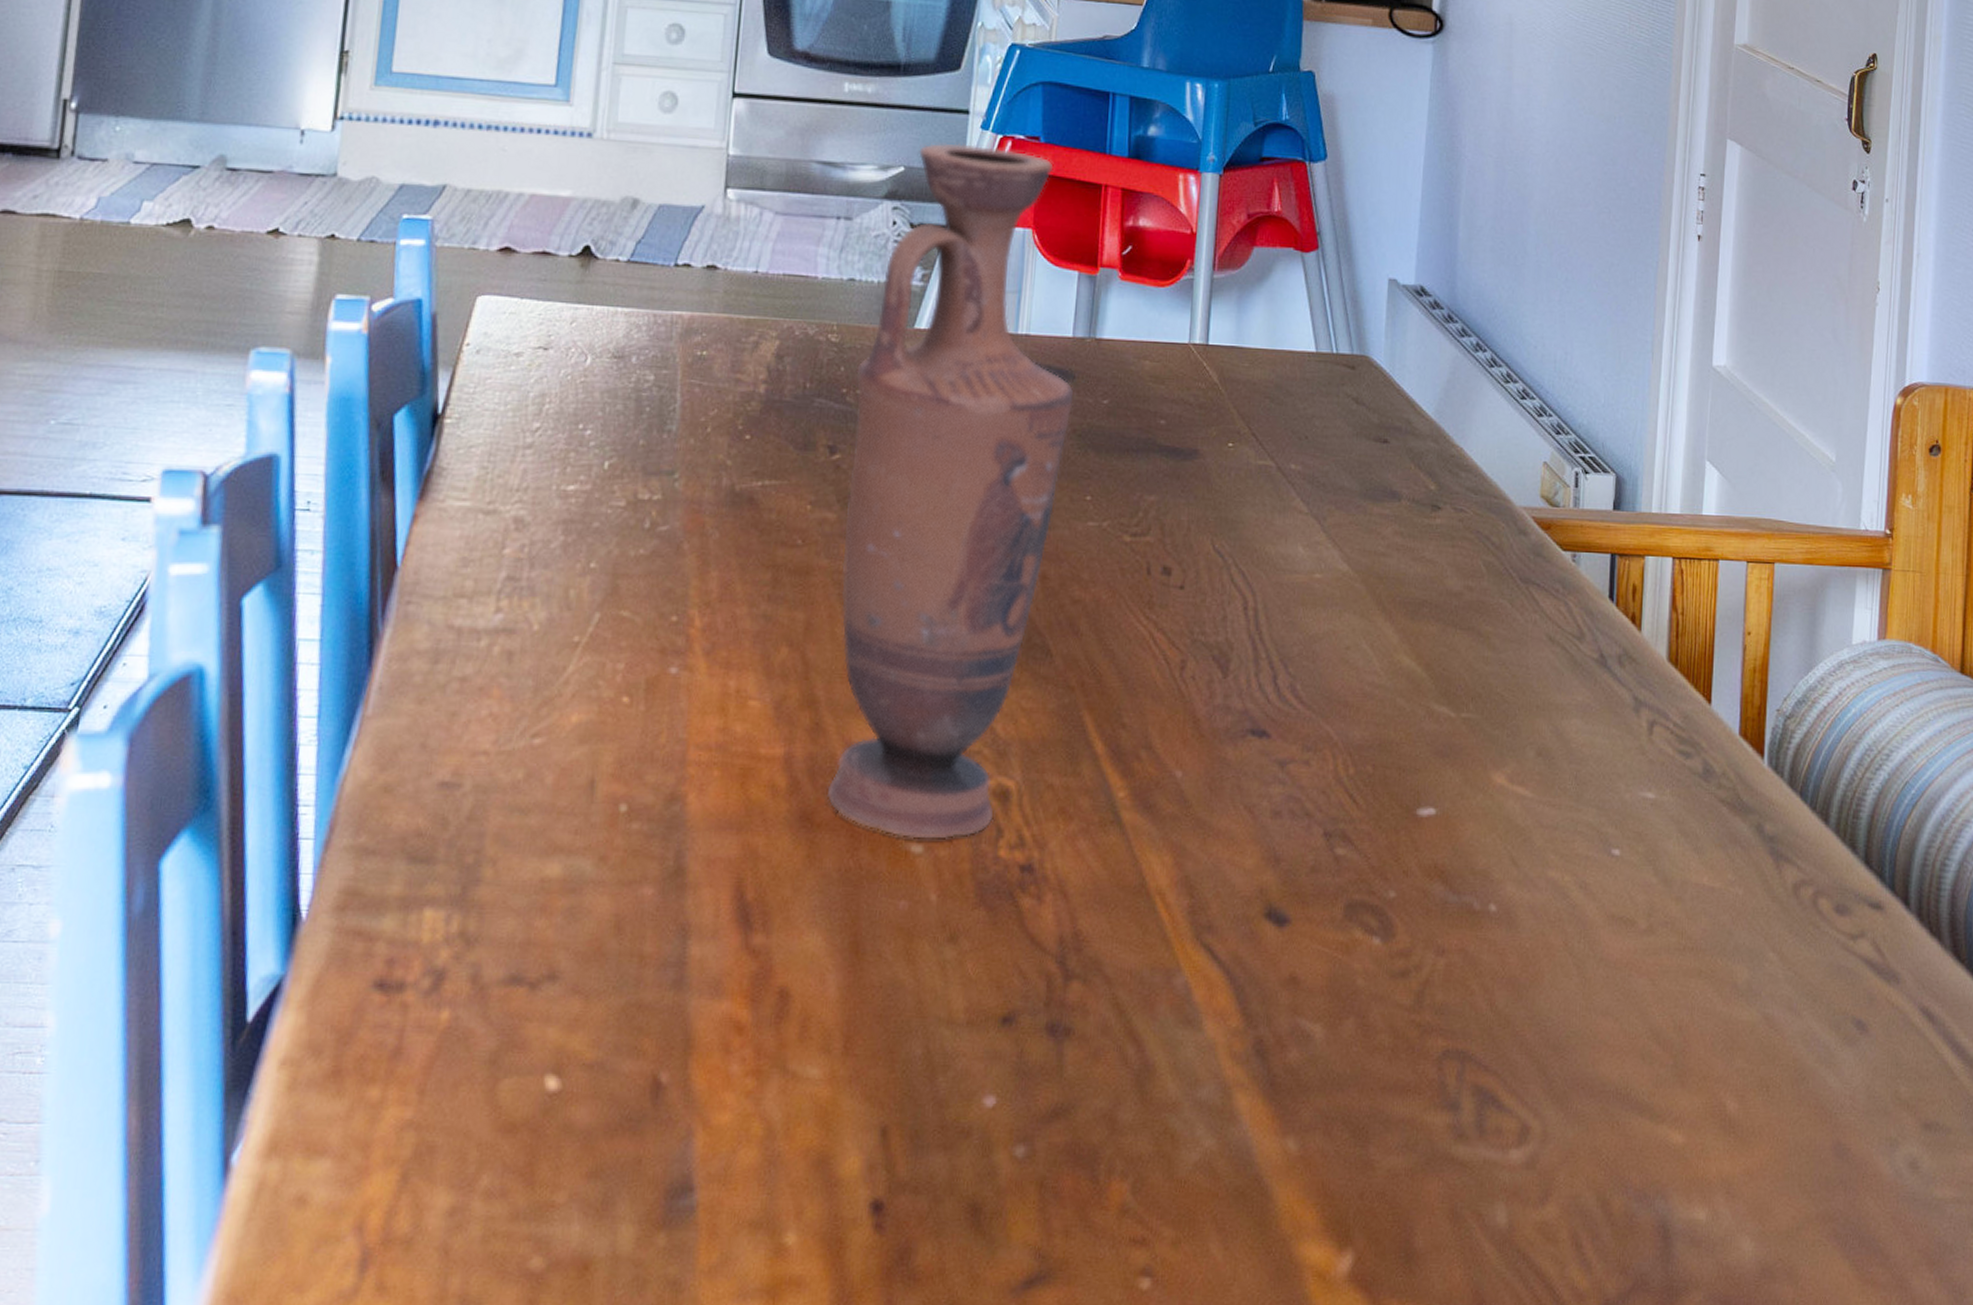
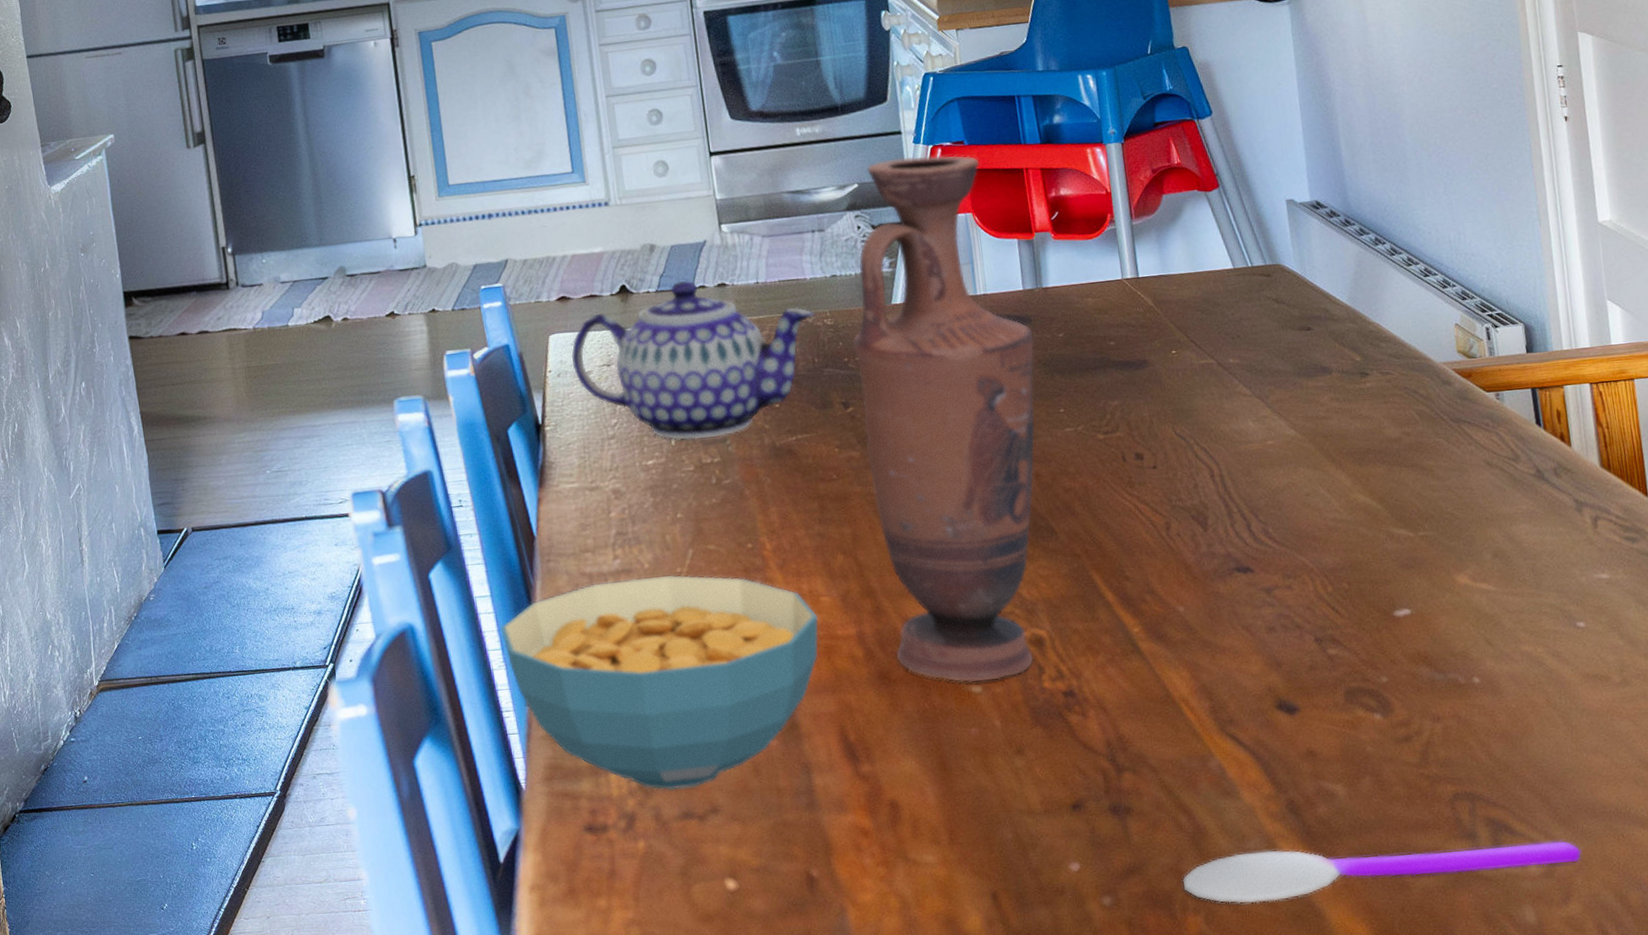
cereal bowl: none [322,642,741,943] -> present [501,575,819,791]
teapot: none [498,252,818,467] -> present [571,280,814,440]
spoon: none [1114,1103,1570,1170] -> present [1182,841,1582,904]

